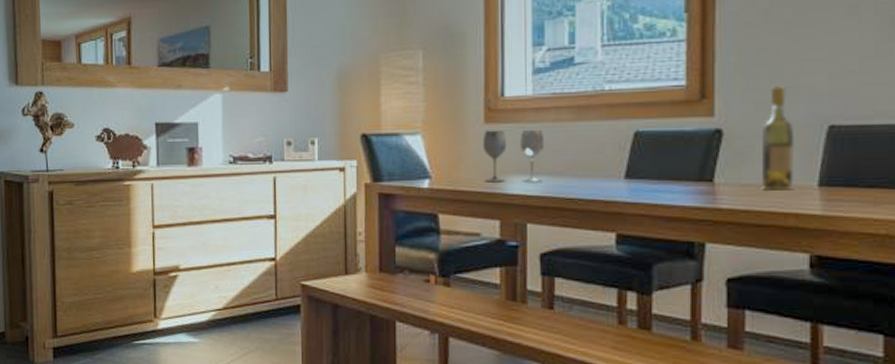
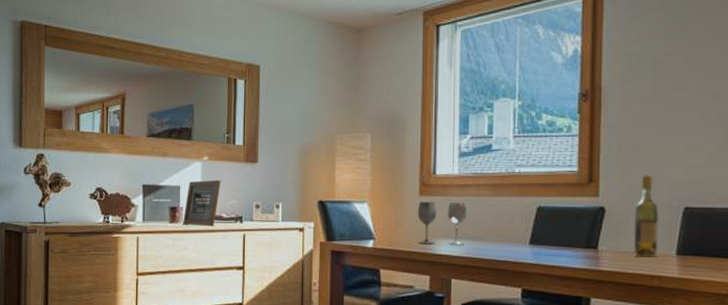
picture frame: none [203,114,246,169] -> present [183,180,221,227]

